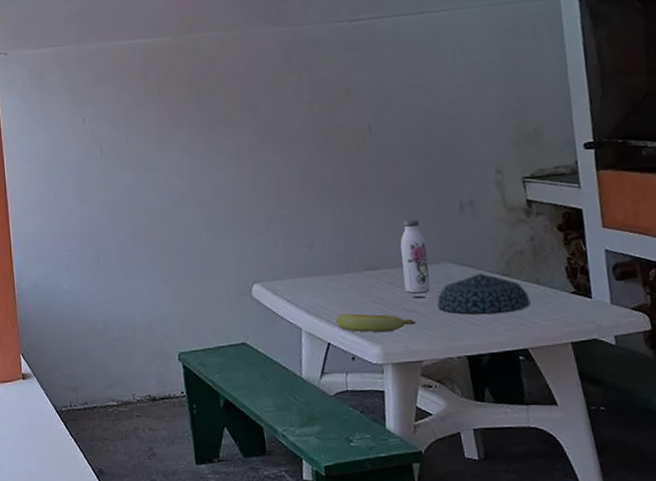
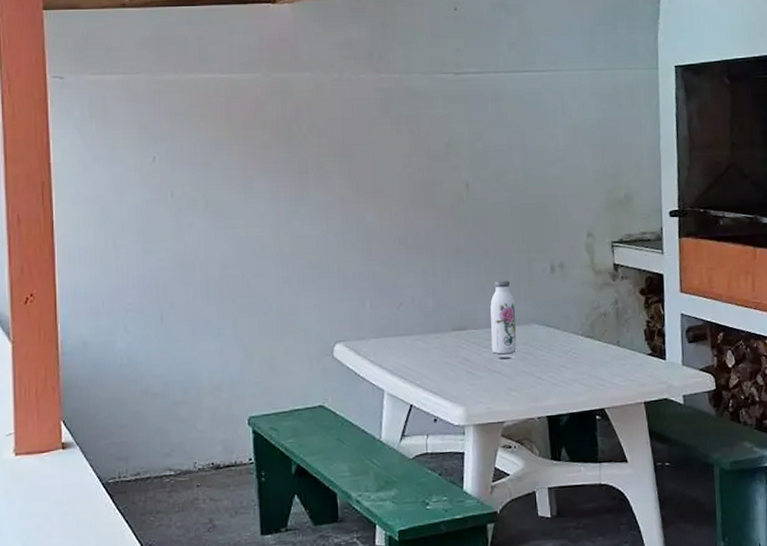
banana: present [336,313,416,333] -> none [420,374,500,394]
bowl: present [437,273,531,315] -> none [522,335,610,375]

